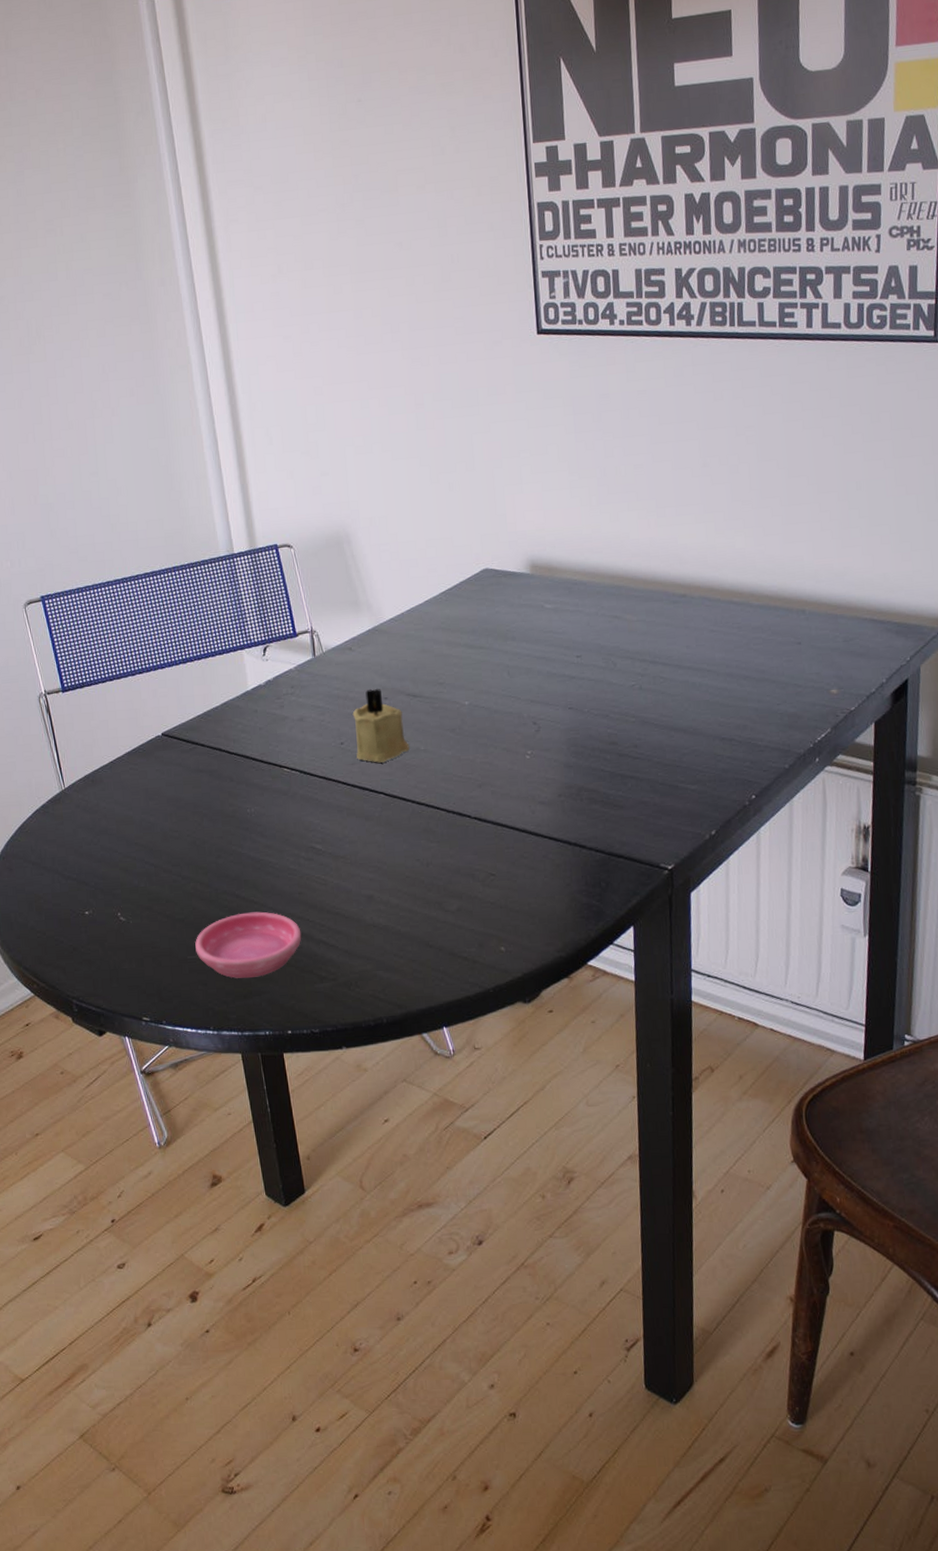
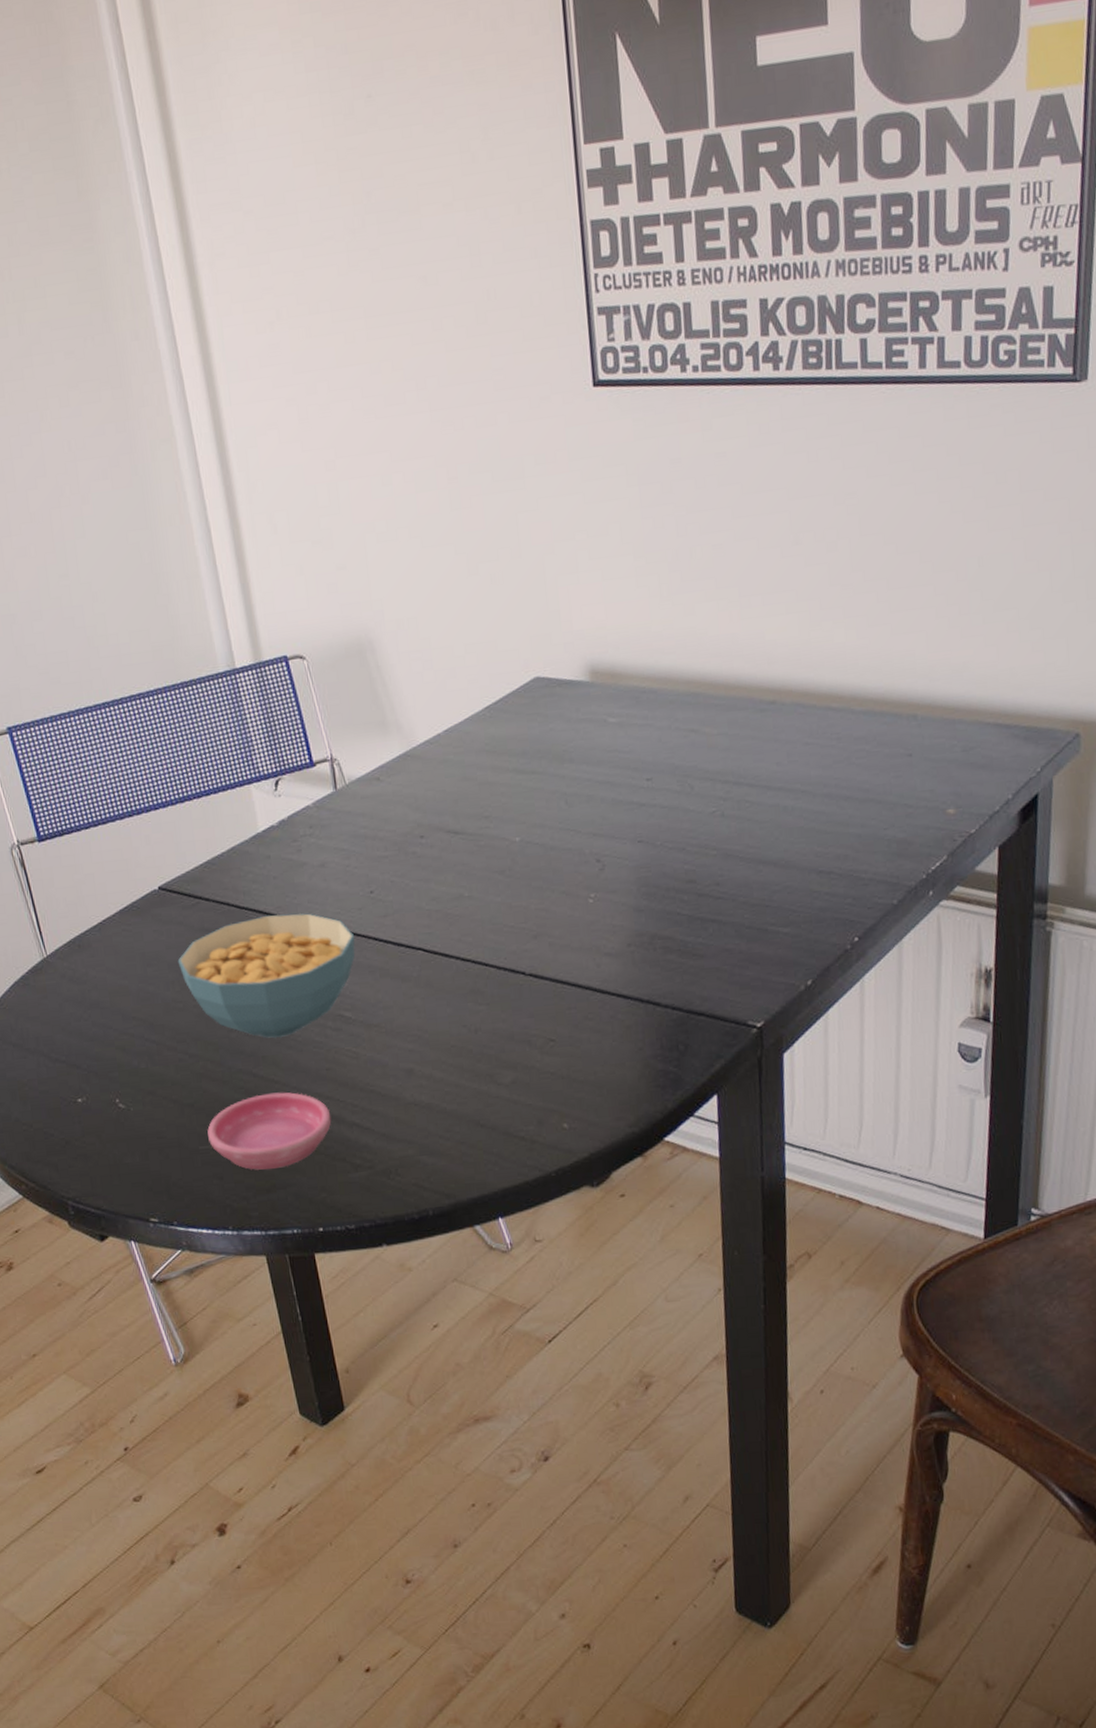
cereal bowl: none [175,759,327,865] -> present [177,913,355,1038]
candle: present [352,688,410,763] -> none [383,825,452,914]

